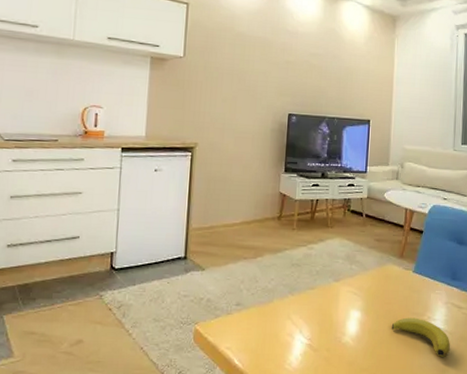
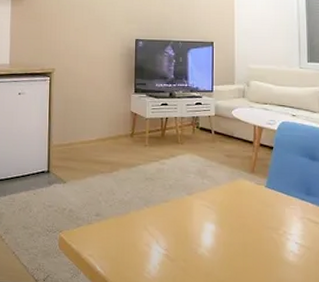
banana: present [391,317,450,357] -> none [246,231,309,272]

